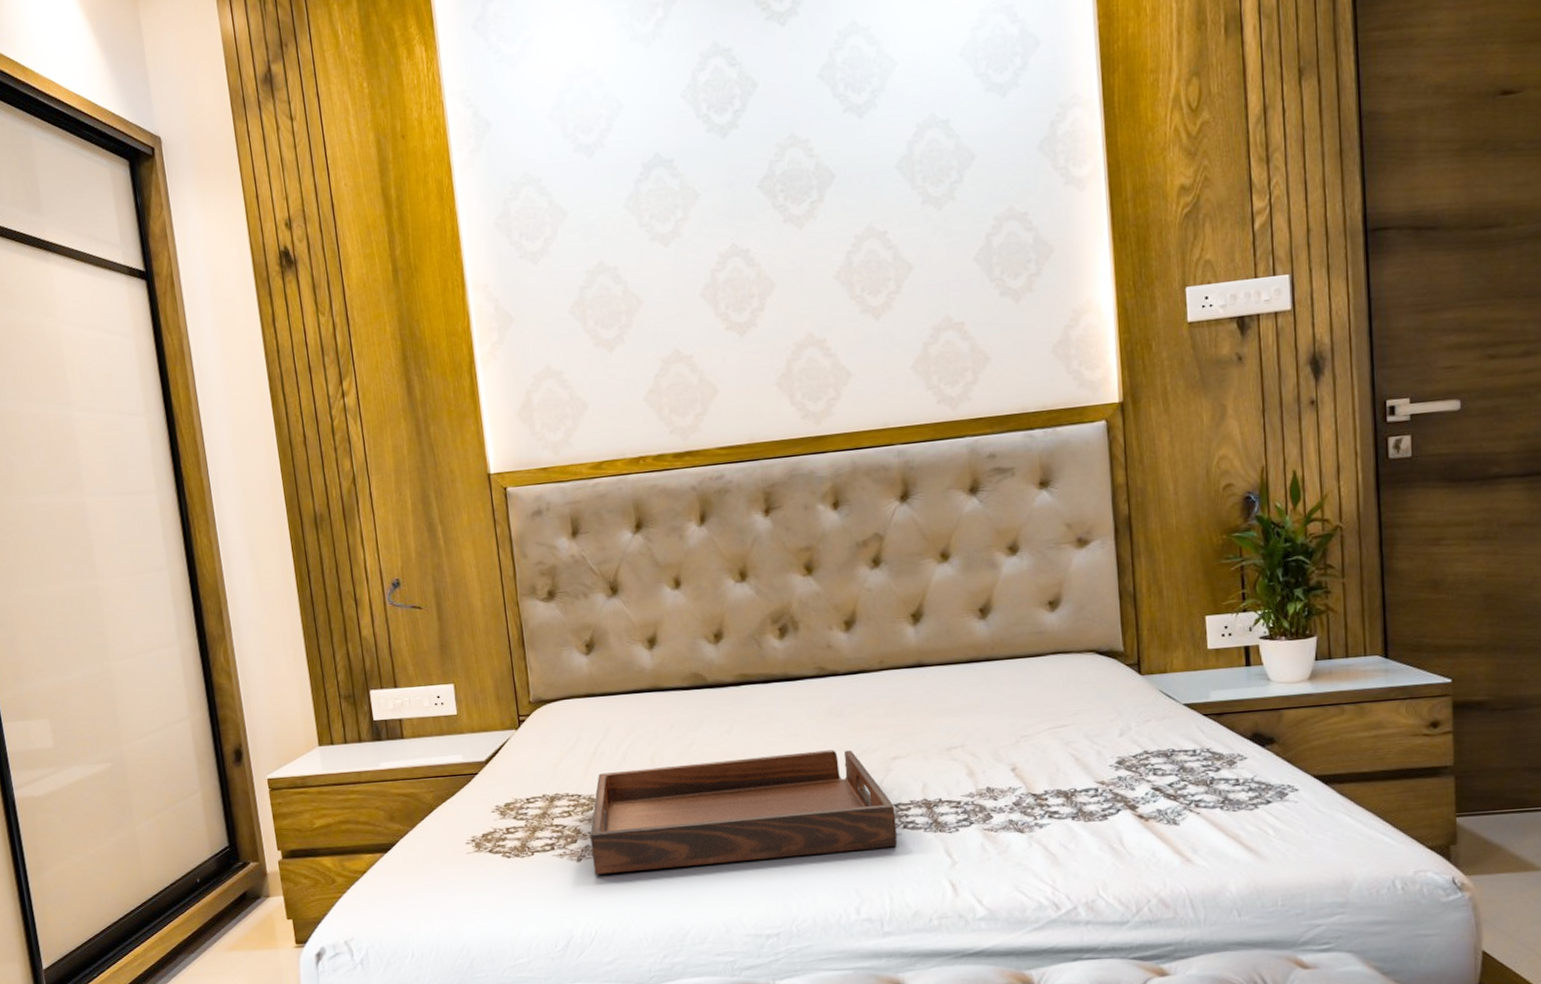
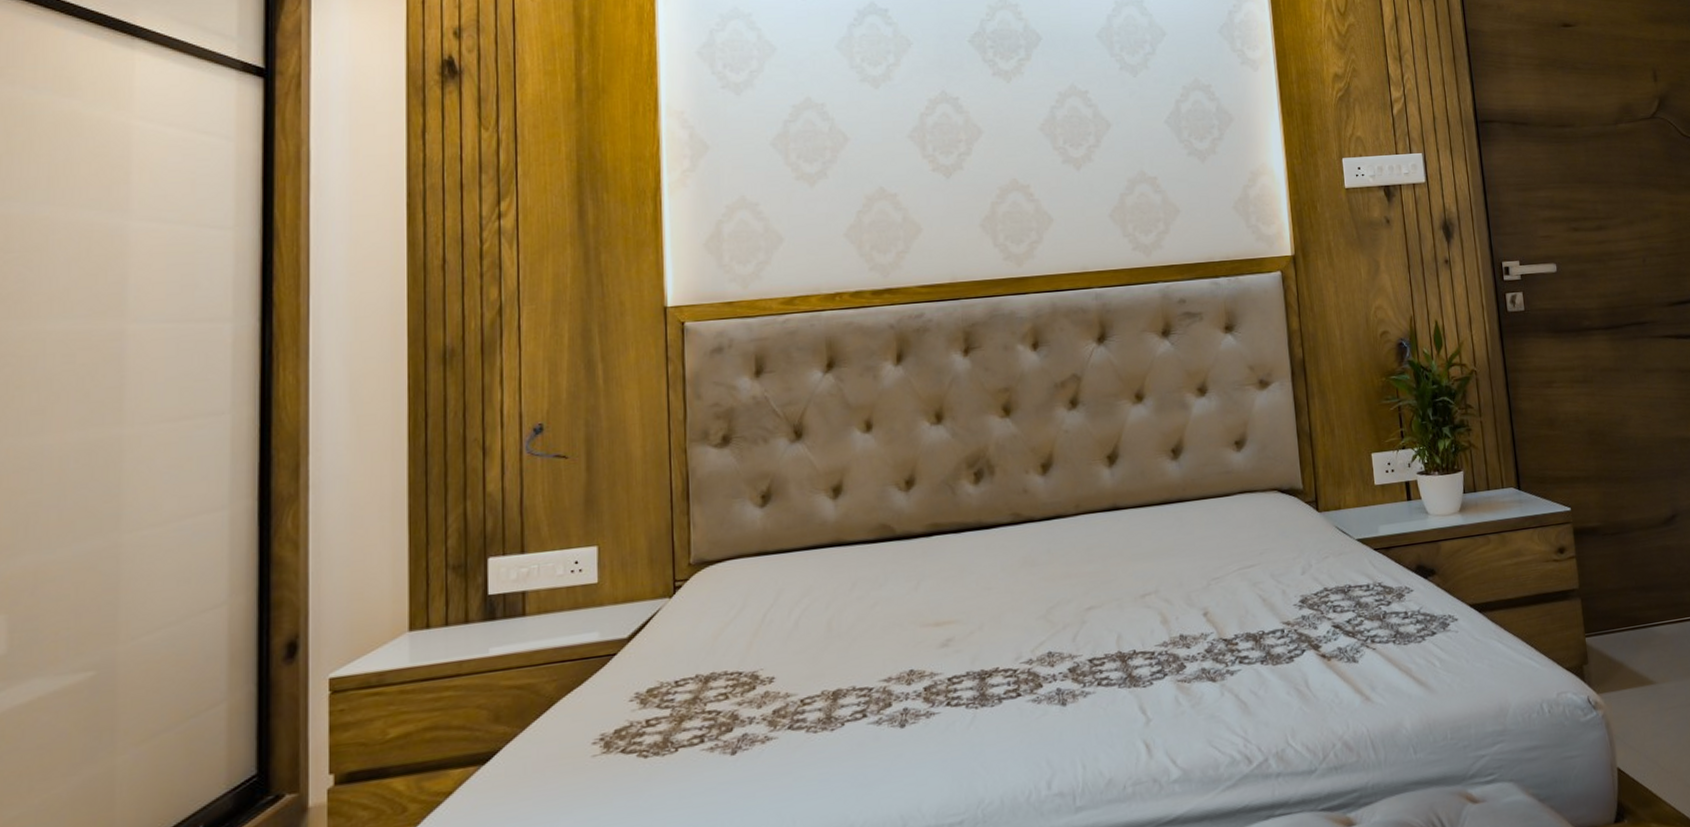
serving tray: present [590,749,898,875] -> none [750,602,1092,770]

